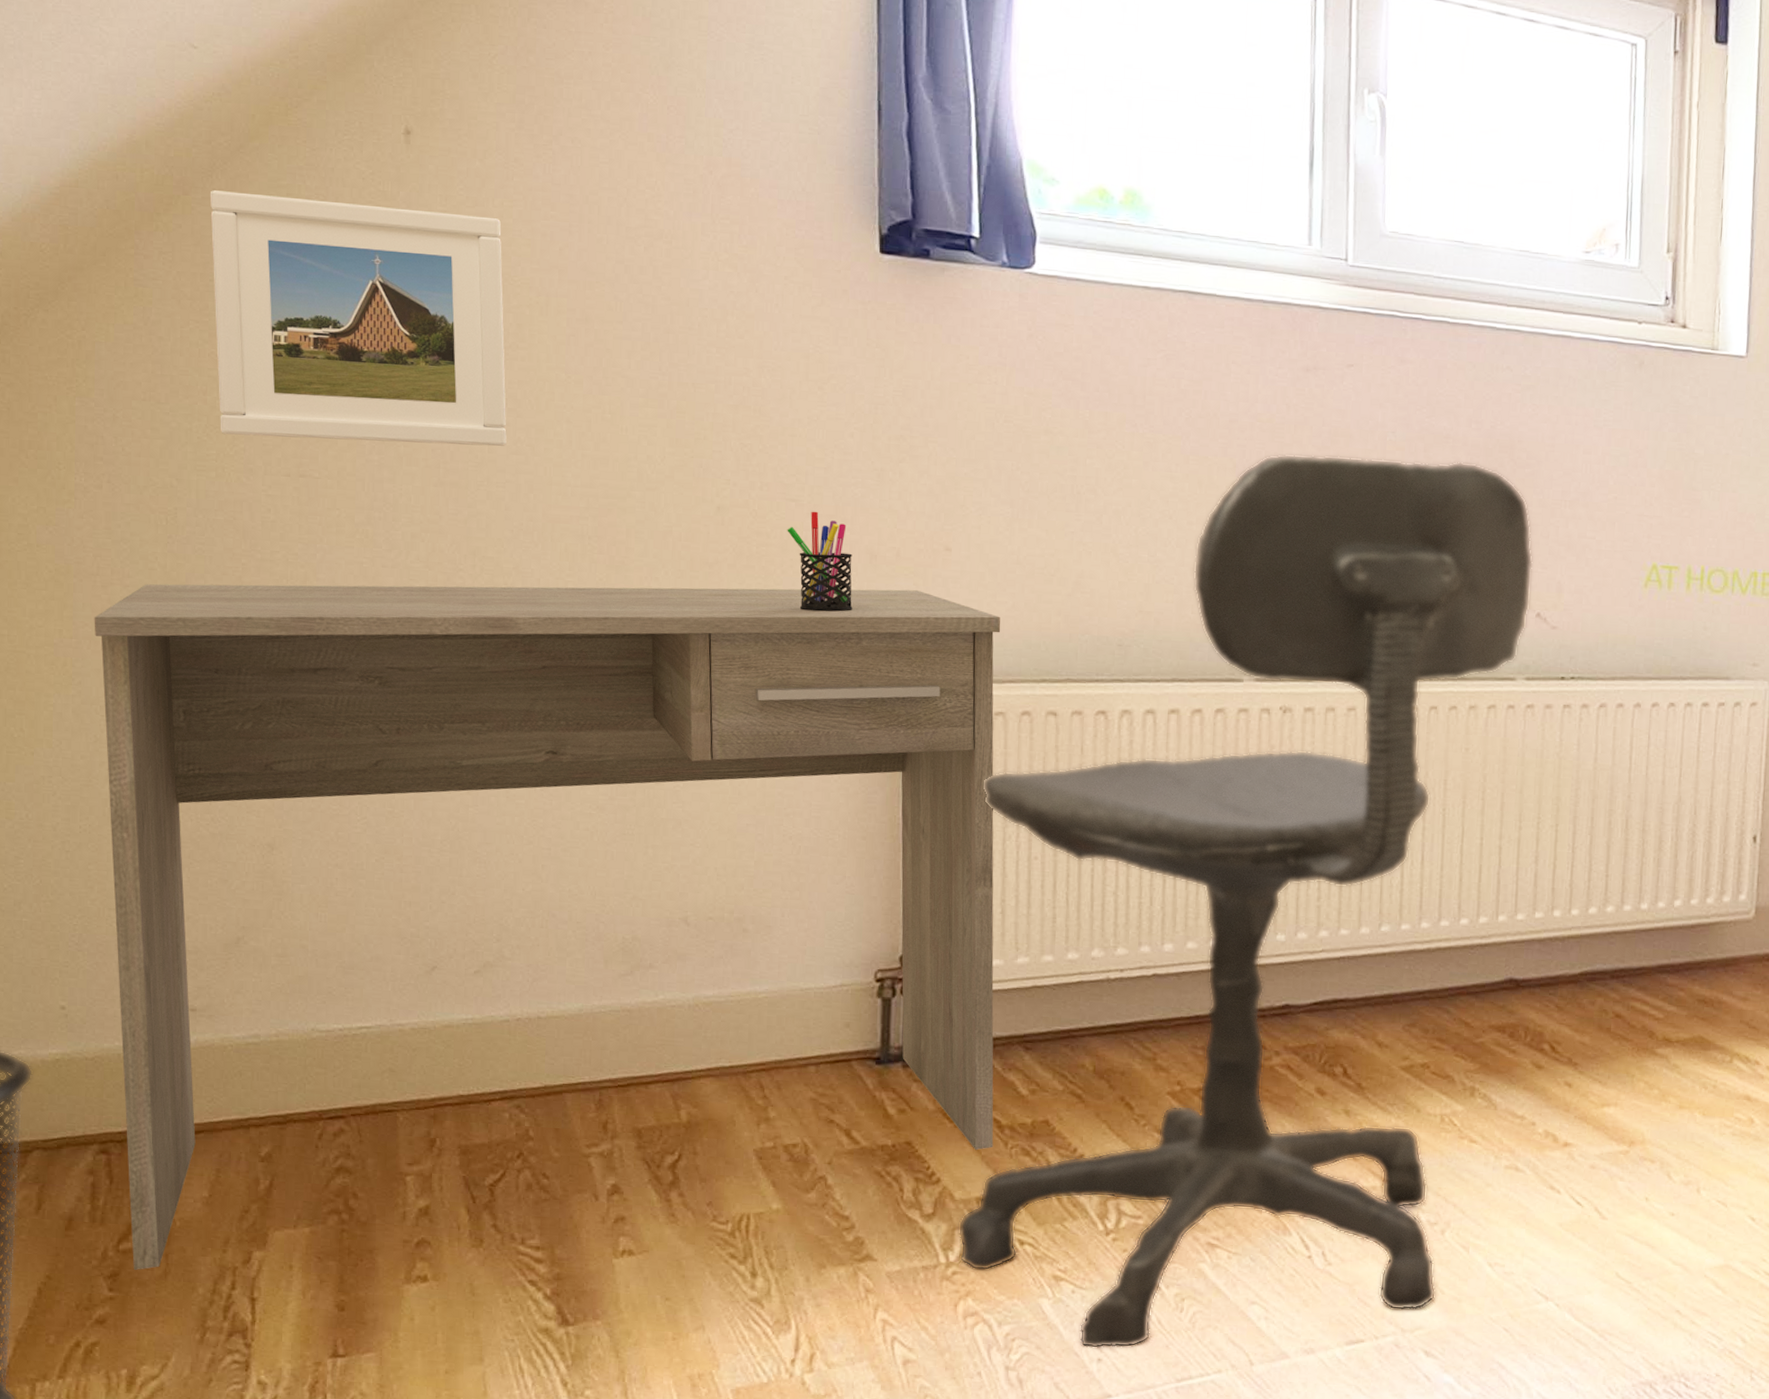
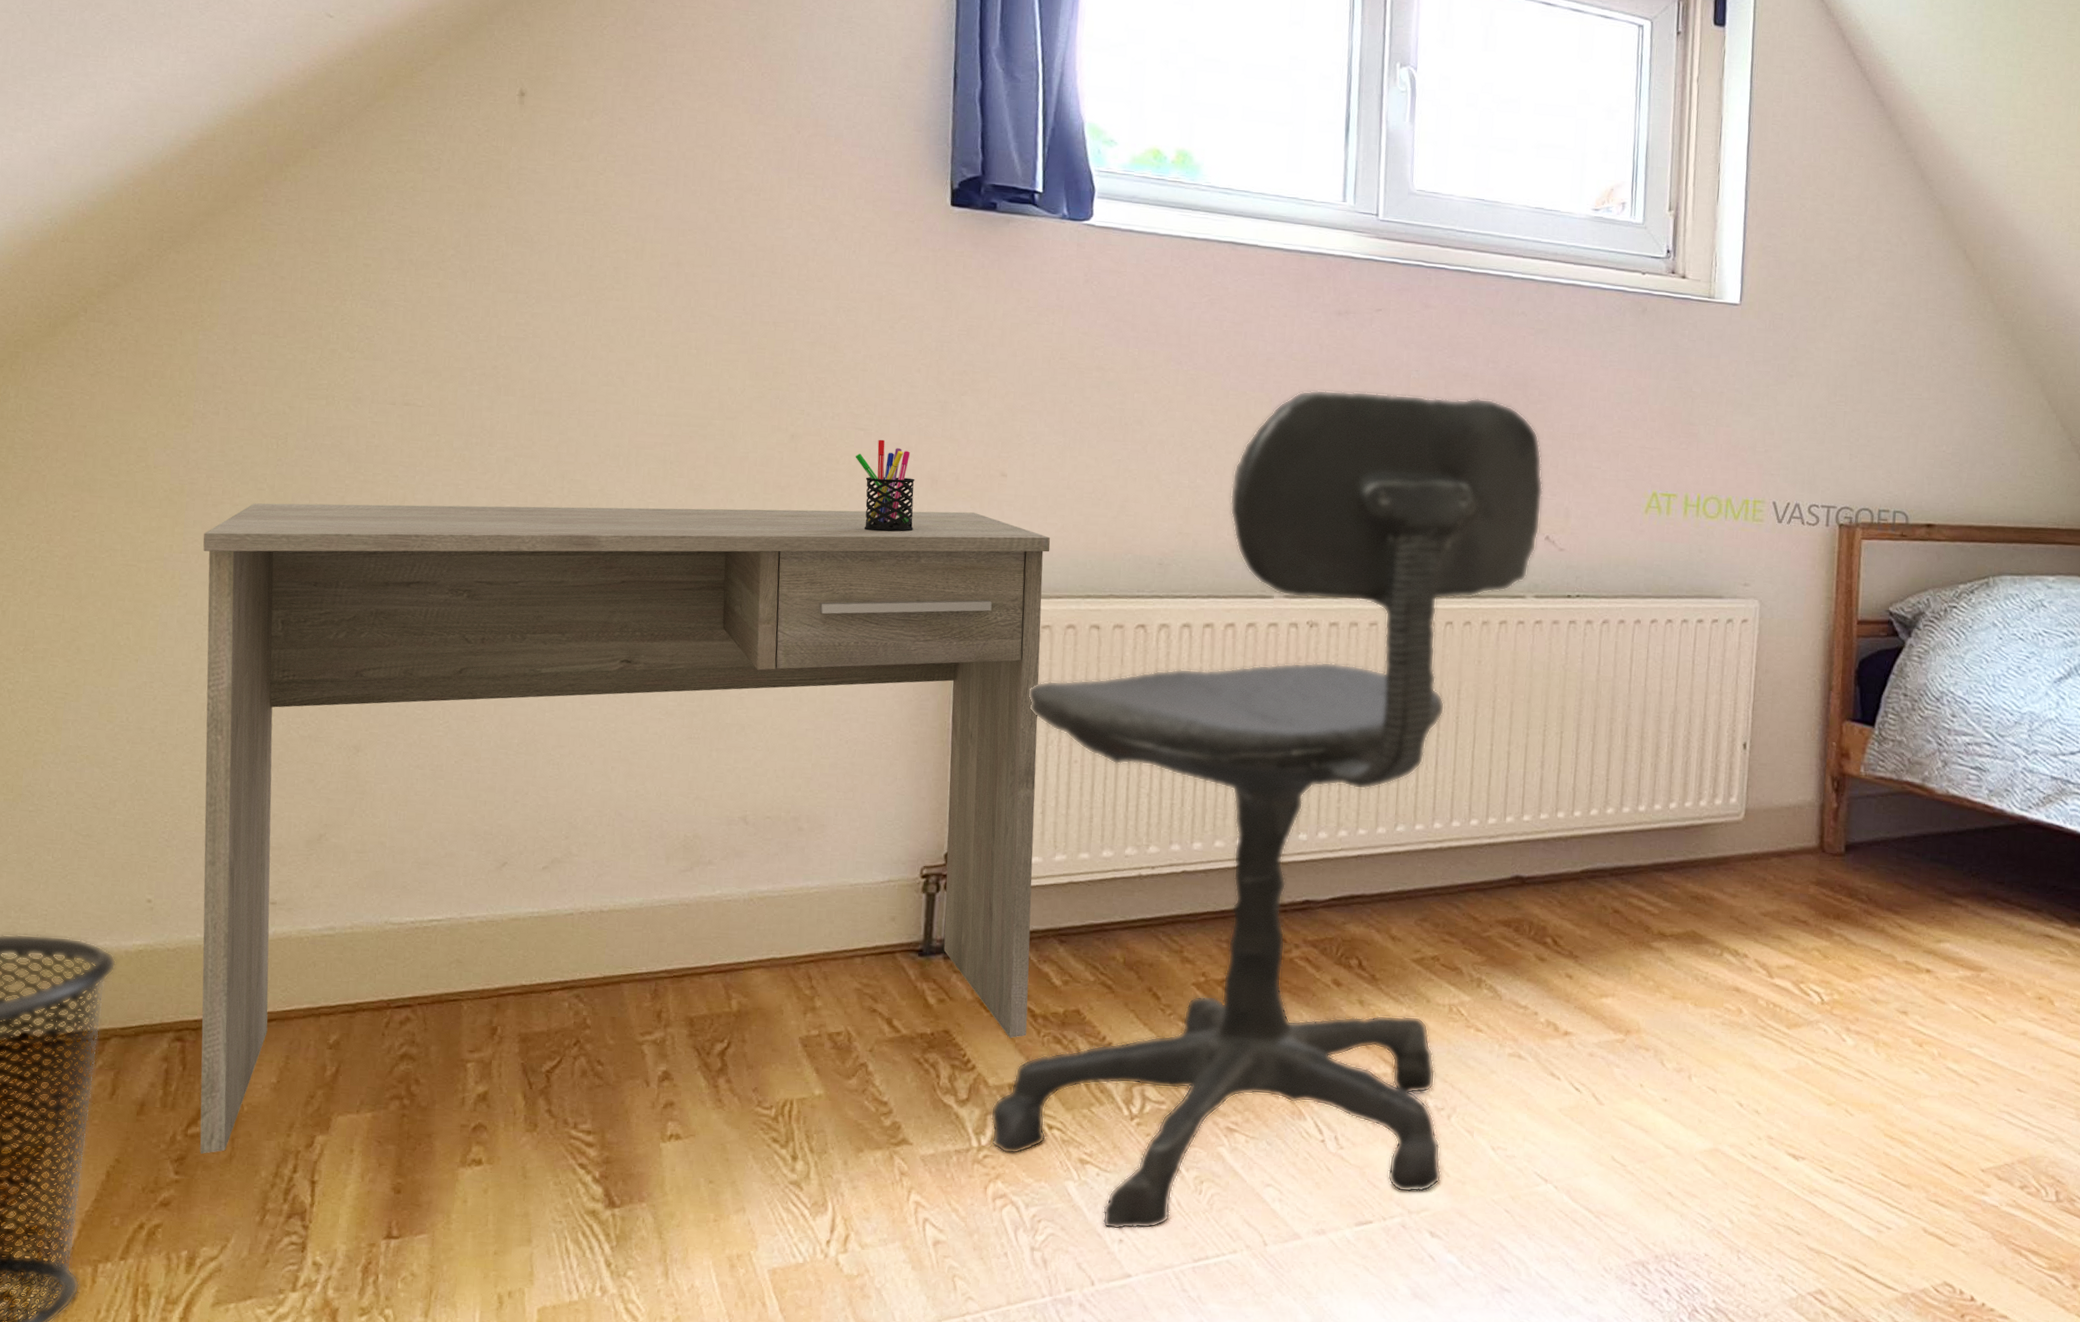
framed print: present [209,190,507,447] -> none [332,144,604,379]

